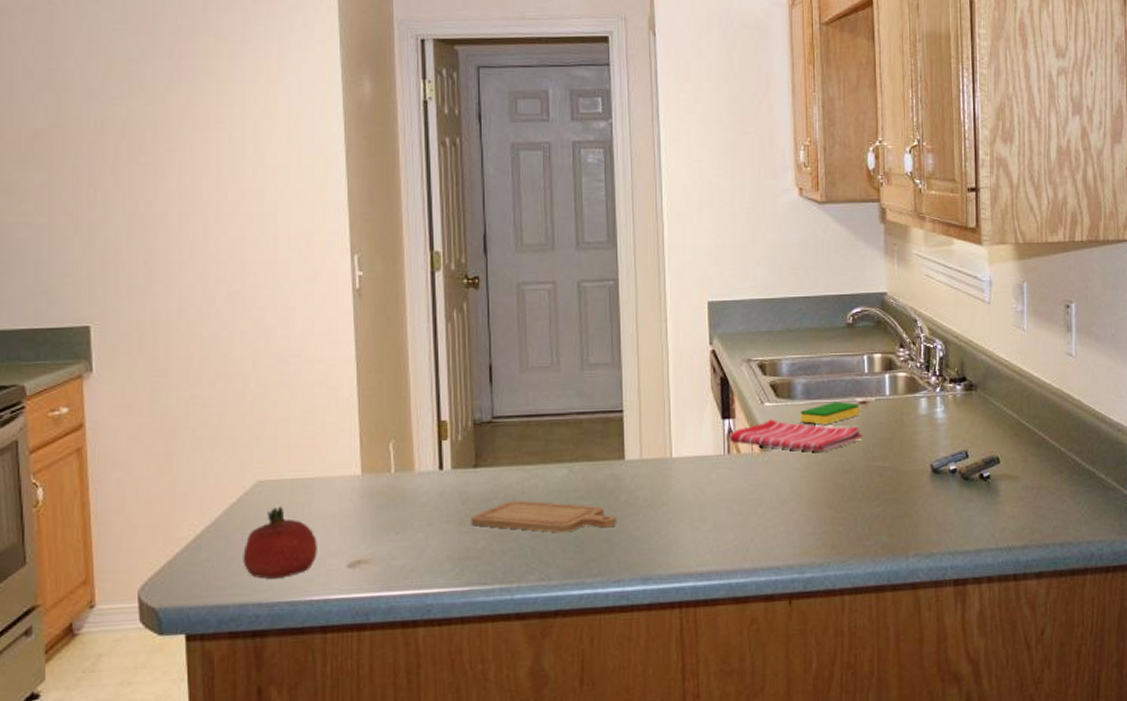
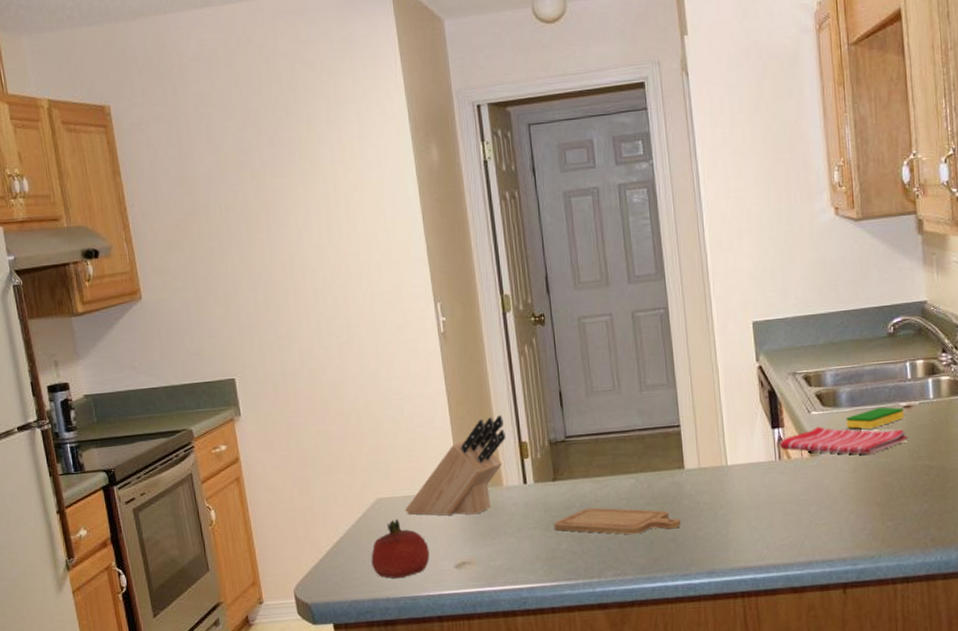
knife block: none [291,388,422,504] -> present [404,415,506,516]

